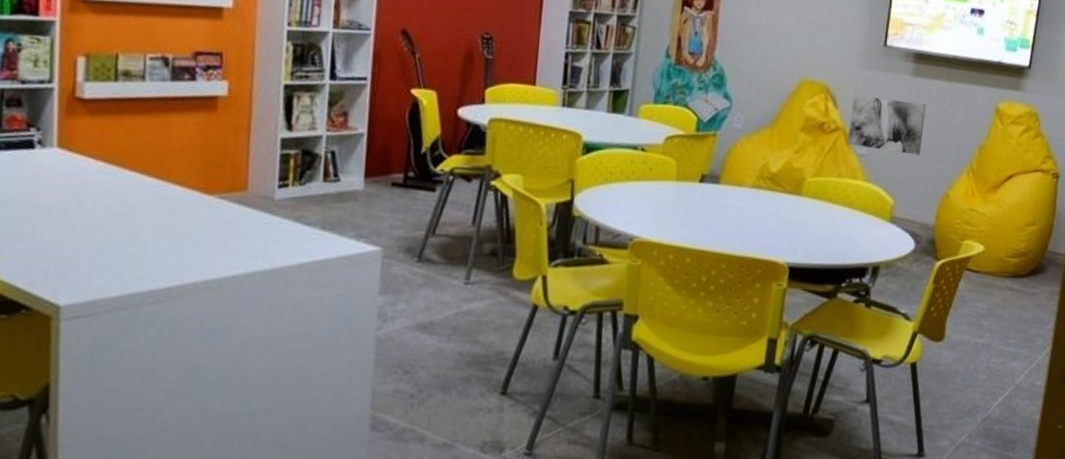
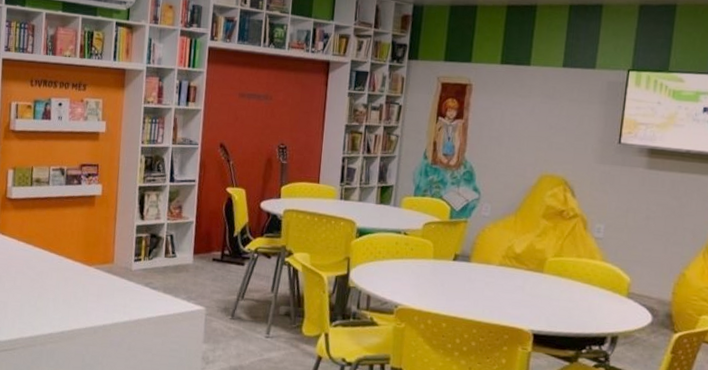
wall art: present [848,95,927,156] -> none [586,186,661,239]

